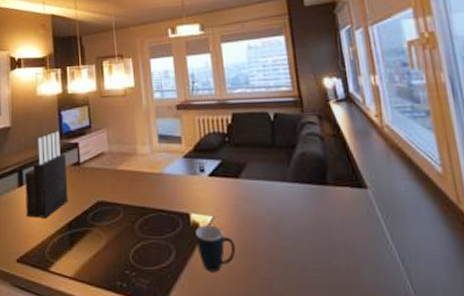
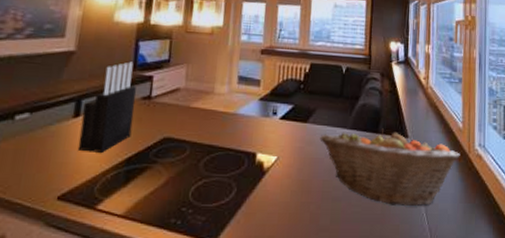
mug: present [195,225,235,272] -> none [258,164,293,208]
fruit basket: none [256,179,446,271] -> present [319,128,460,206]

